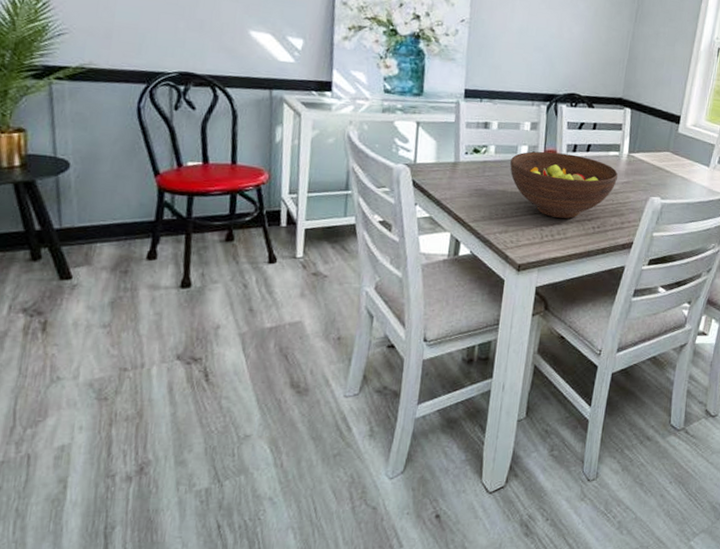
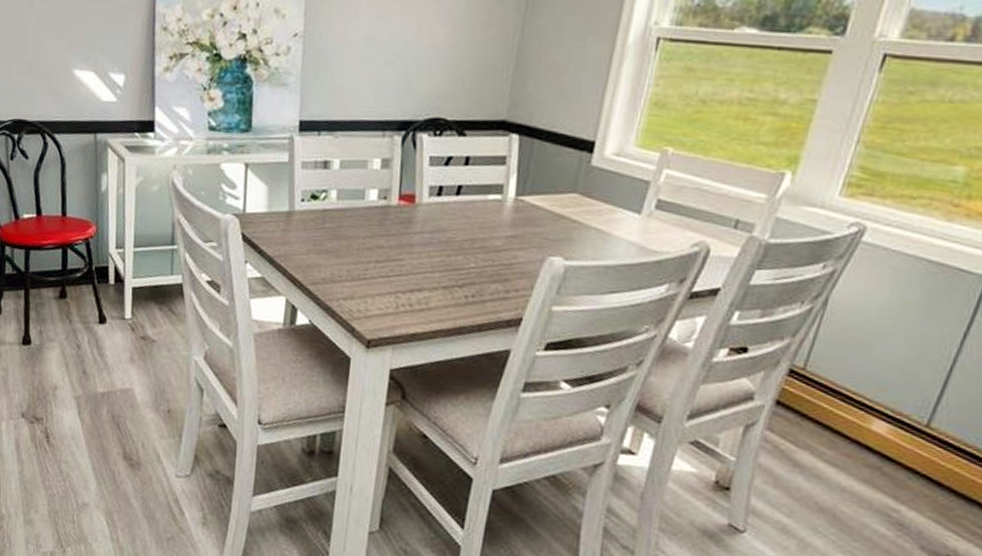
fruit bowl: present [510,151,618,219] -> none [355,196,500,284]

